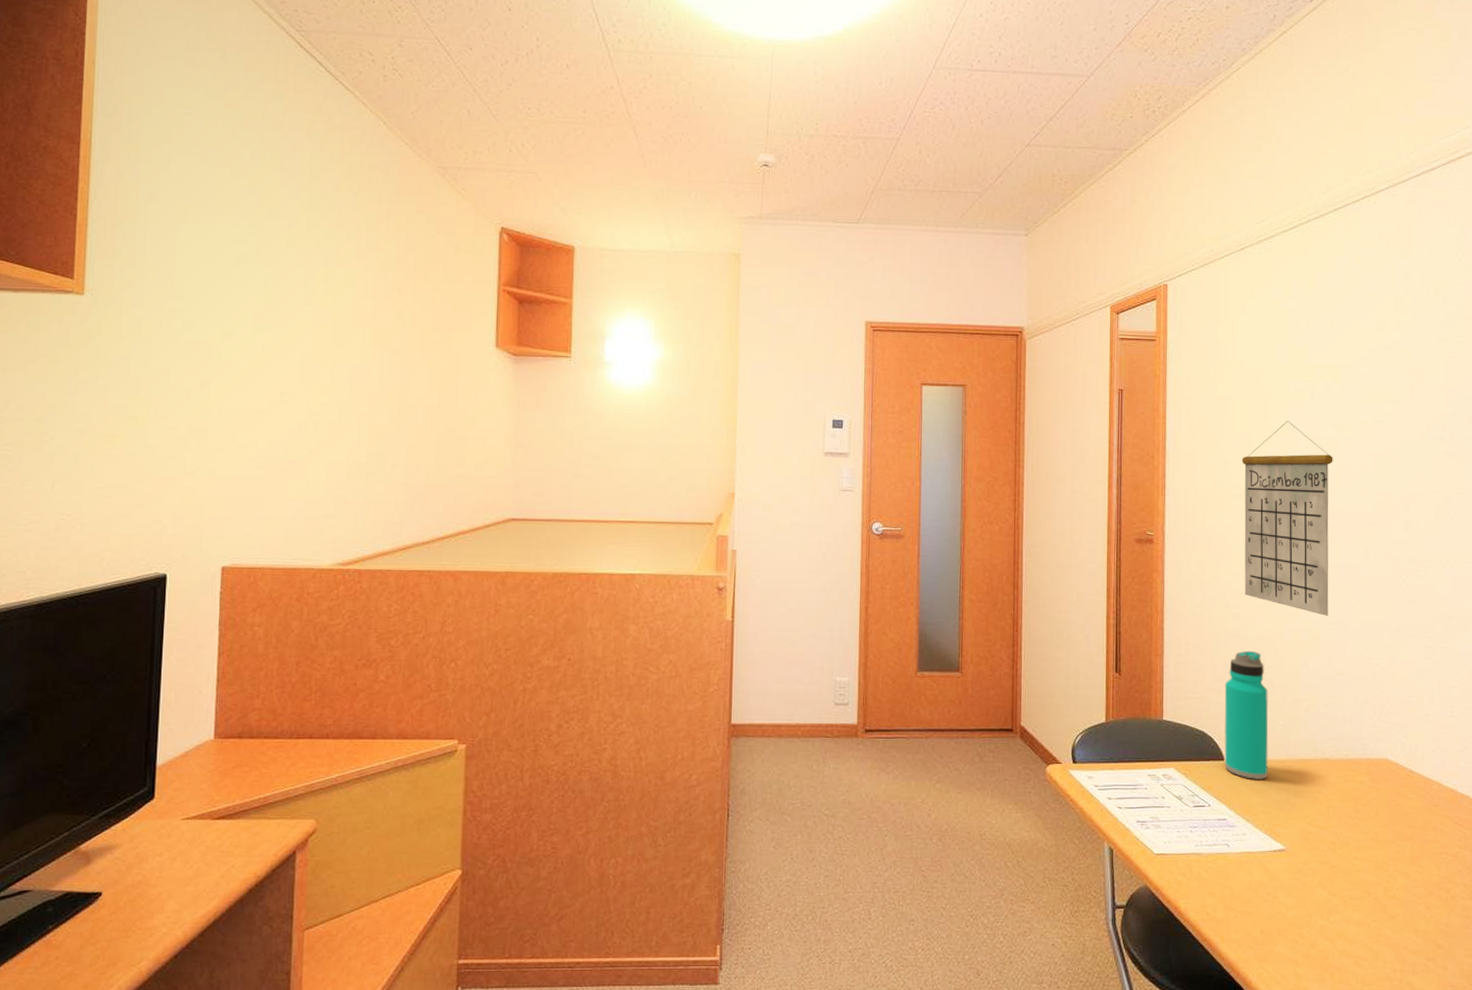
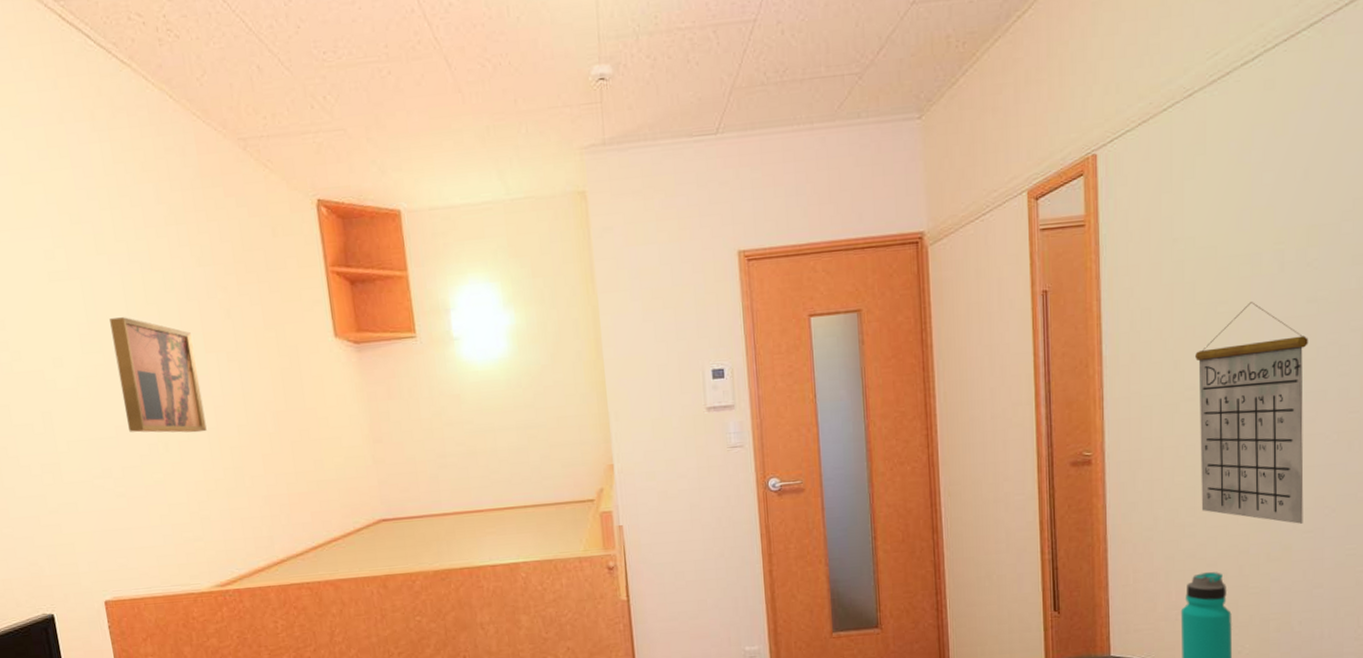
wall art: none [282,303,361,417] -> present [109,317,207,433]

